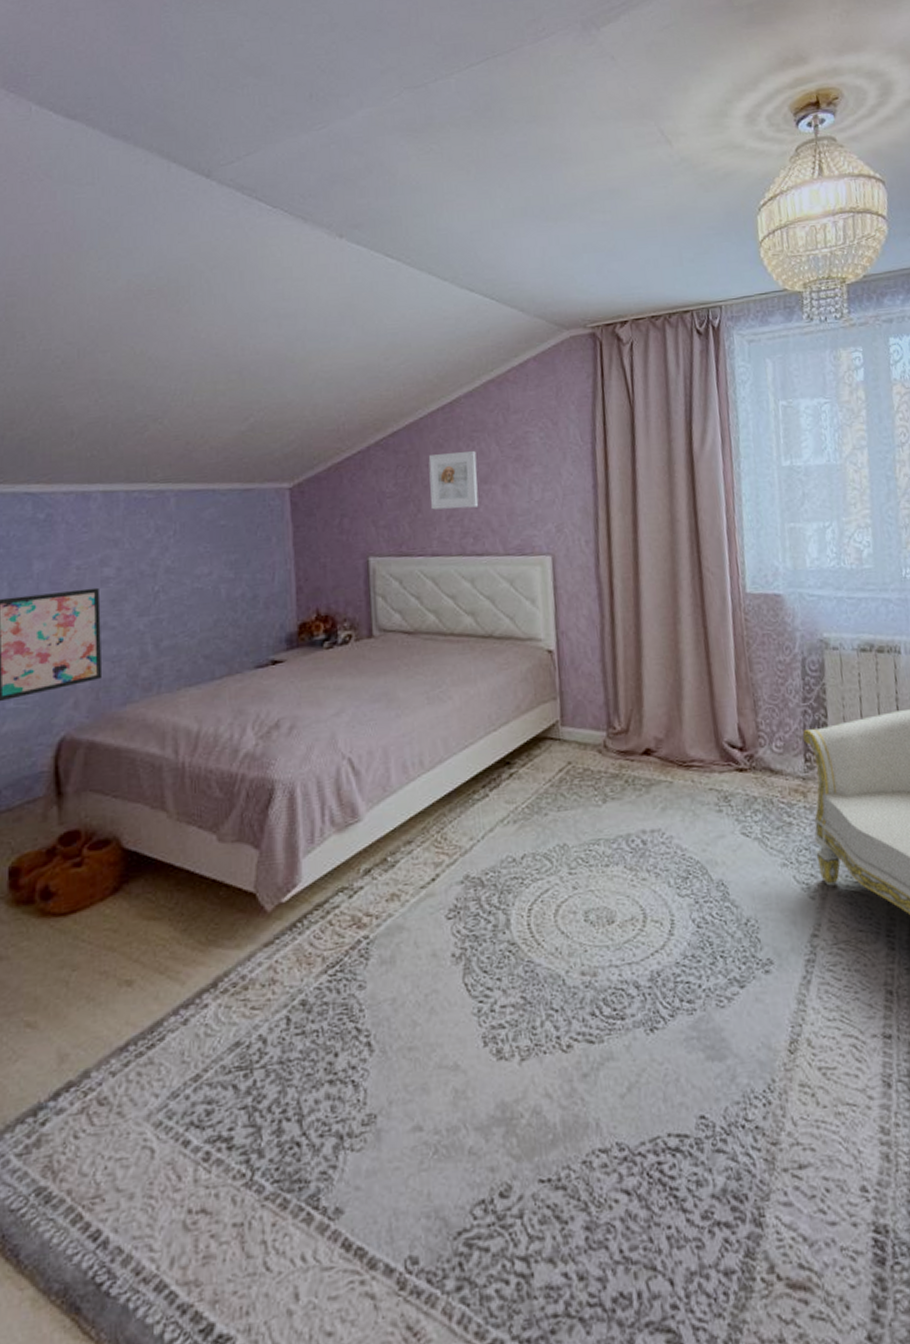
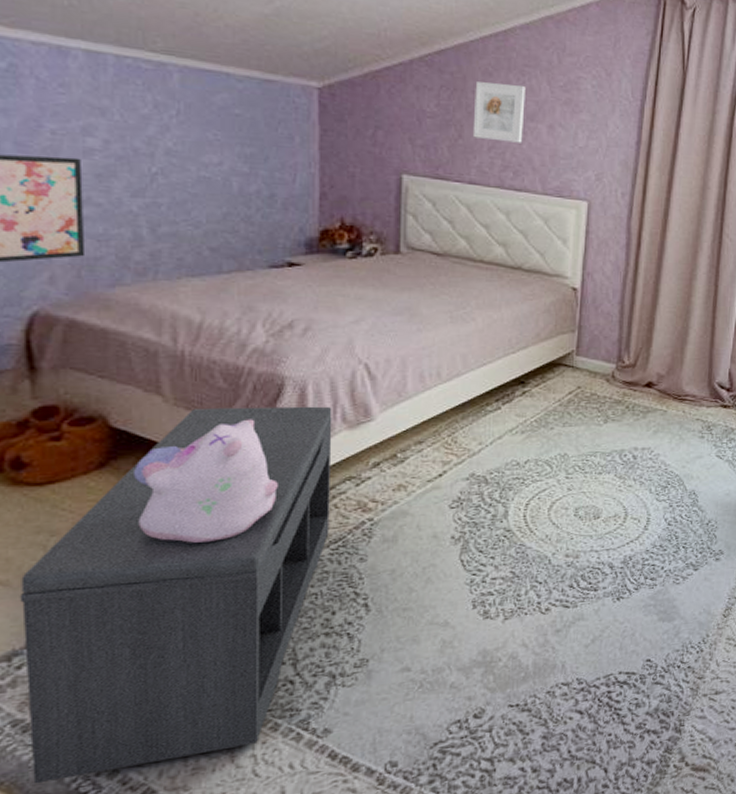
bench: none [45,809,326,1270] -> present [19,406,332,784]
plush toy: none [142,829,274,974] -> present [132,419,278,543]

